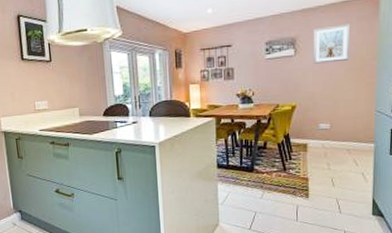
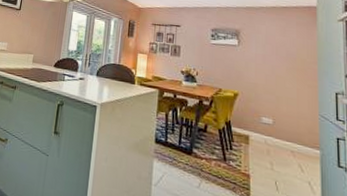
picture frame: present [313,24,350,64] -> none [255,25,290,60]

